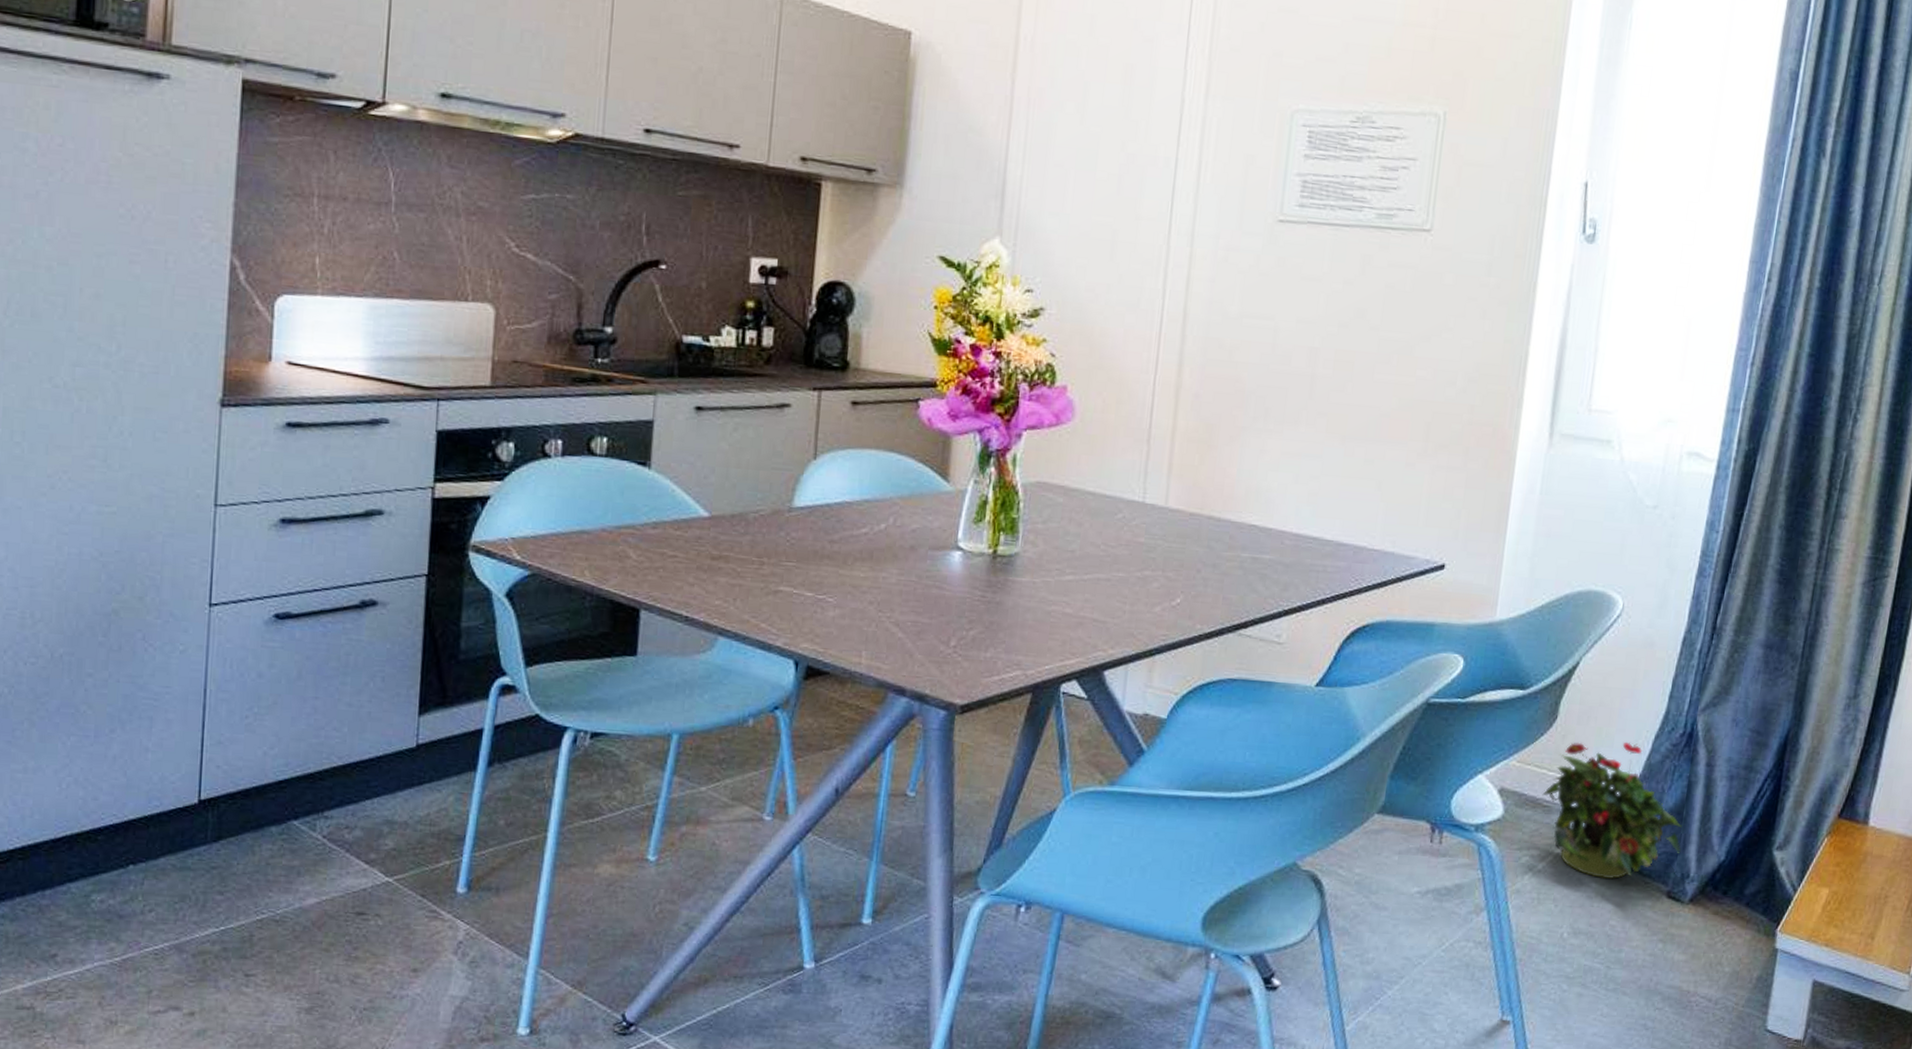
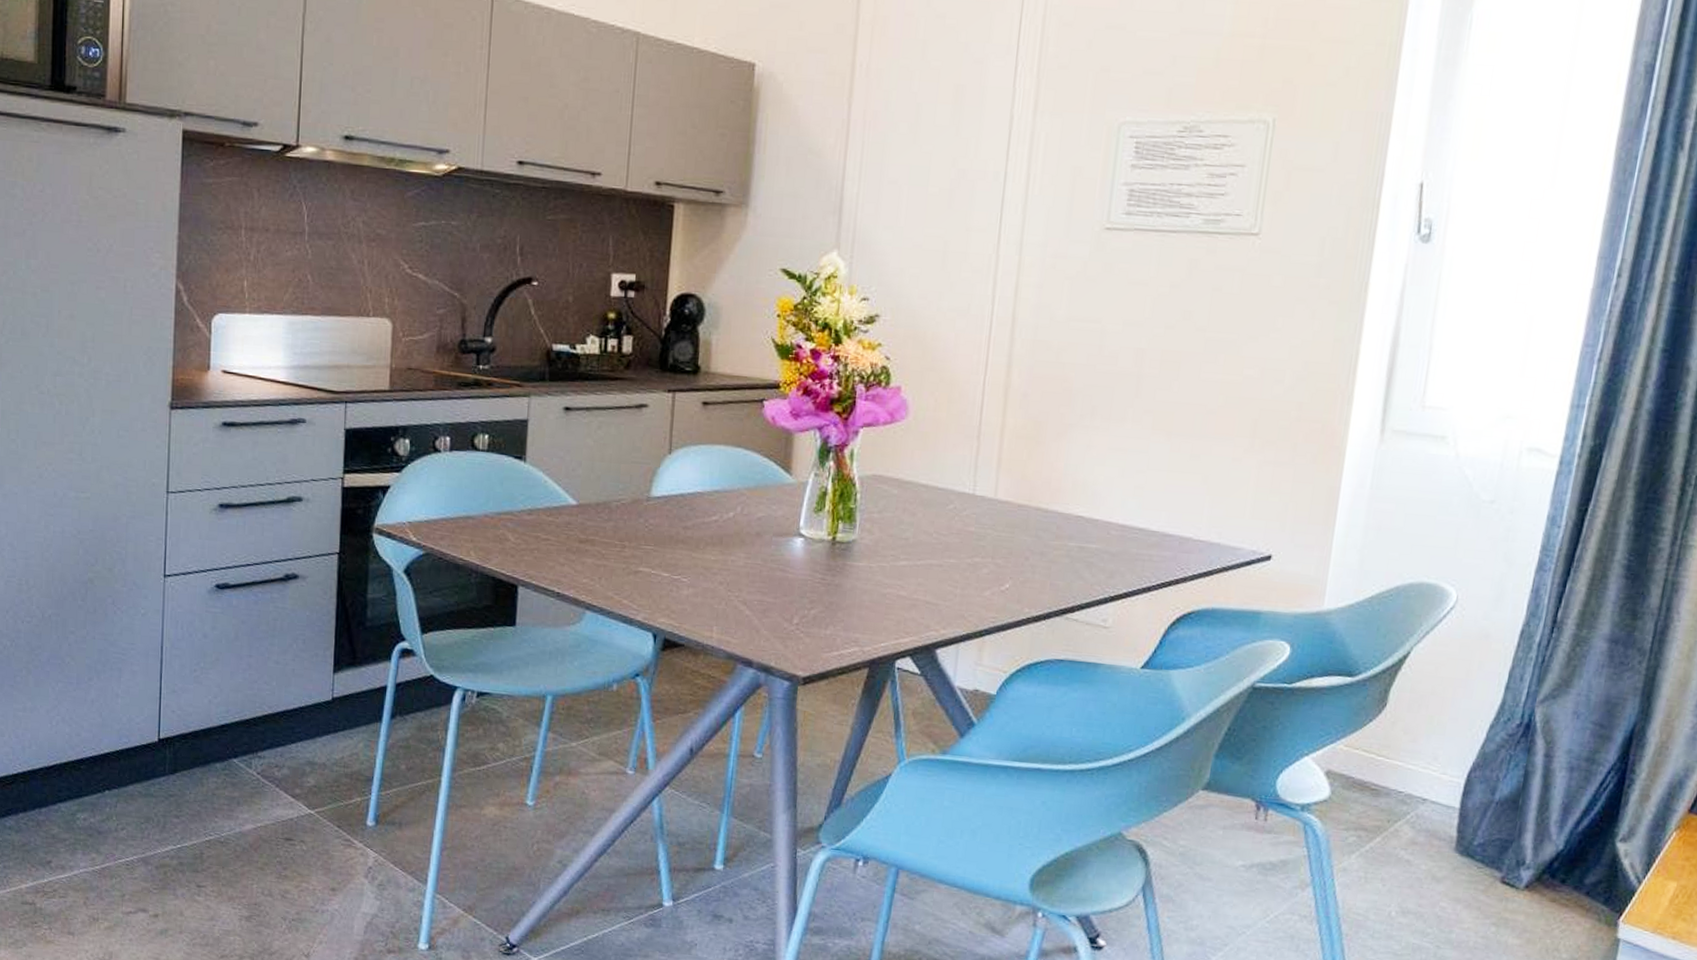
potted plant: present [1542,741,1682,880] -> none [1370,729,1518,863]

